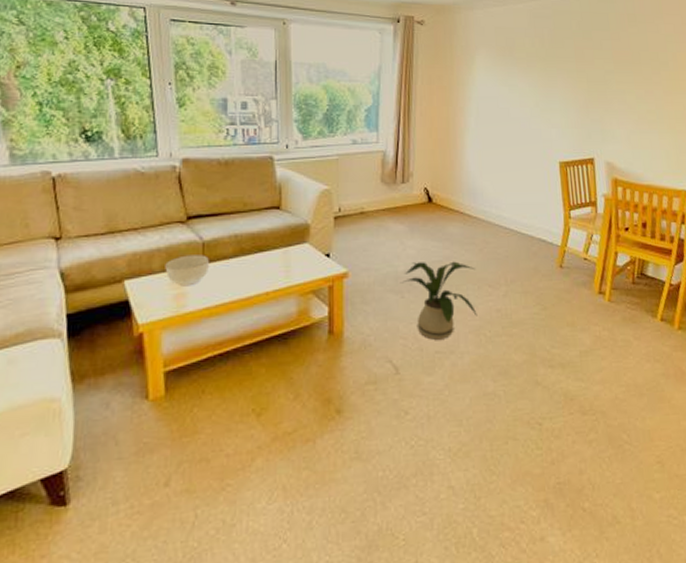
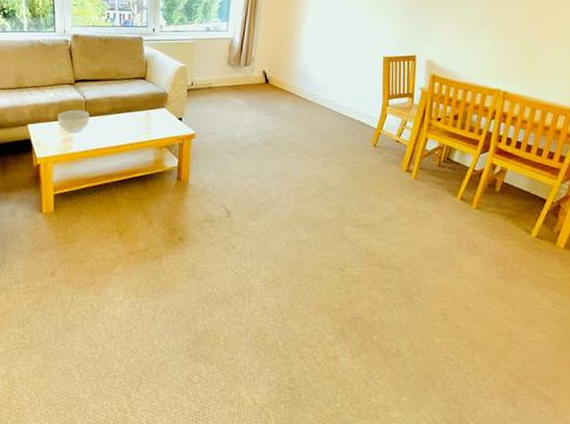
house plant: present [400,261,477,340] -> none [236,131,300,194]

